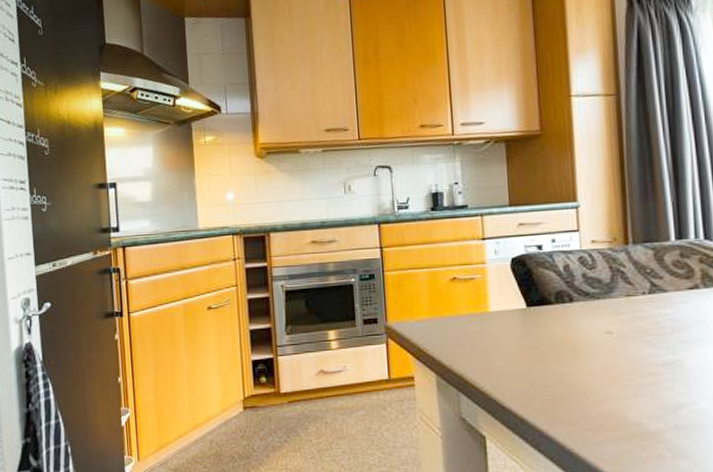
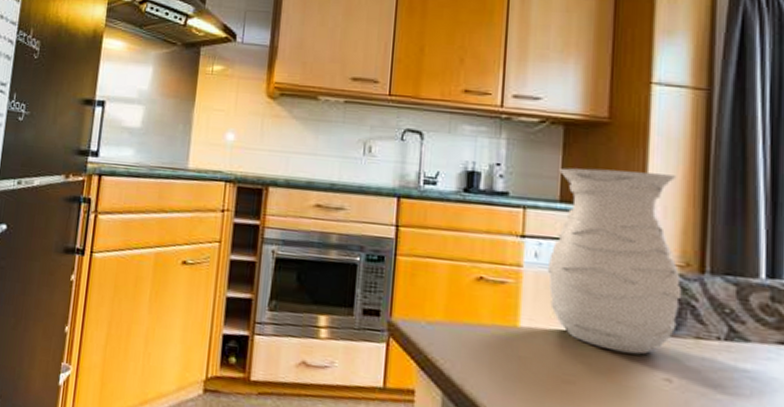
vase: none [505,169,613,318] -> present [547,168,682,355]

